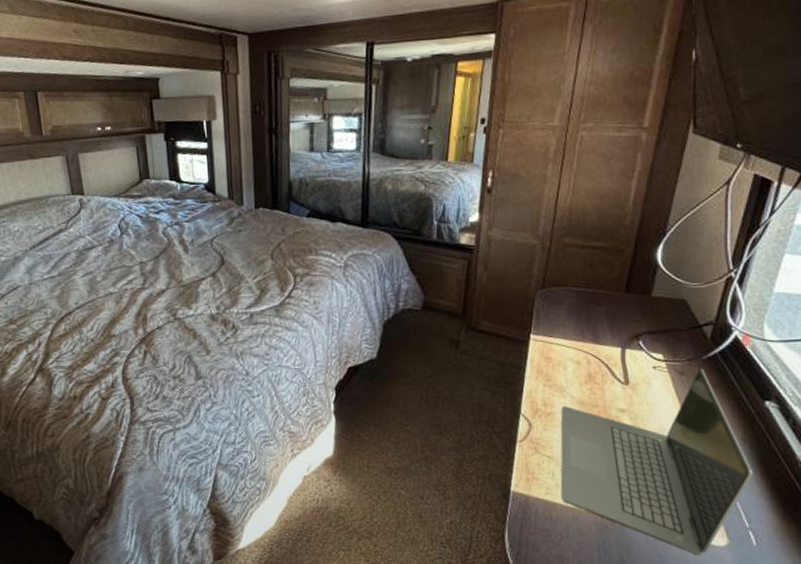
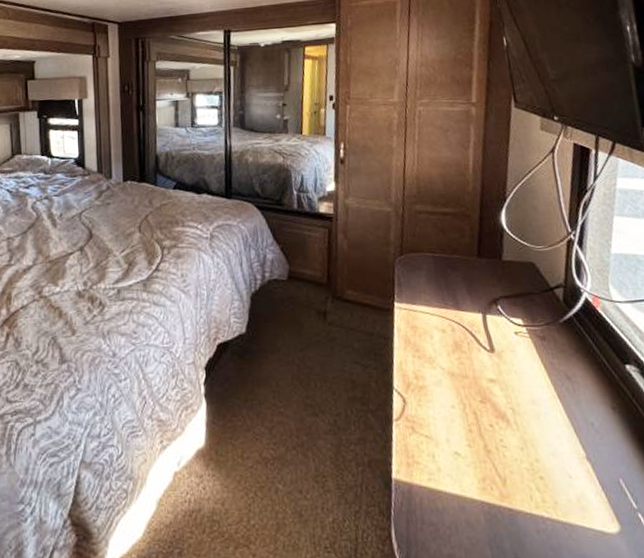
laptop: present [560,368,754,555] -> none [432,332,630,546]

